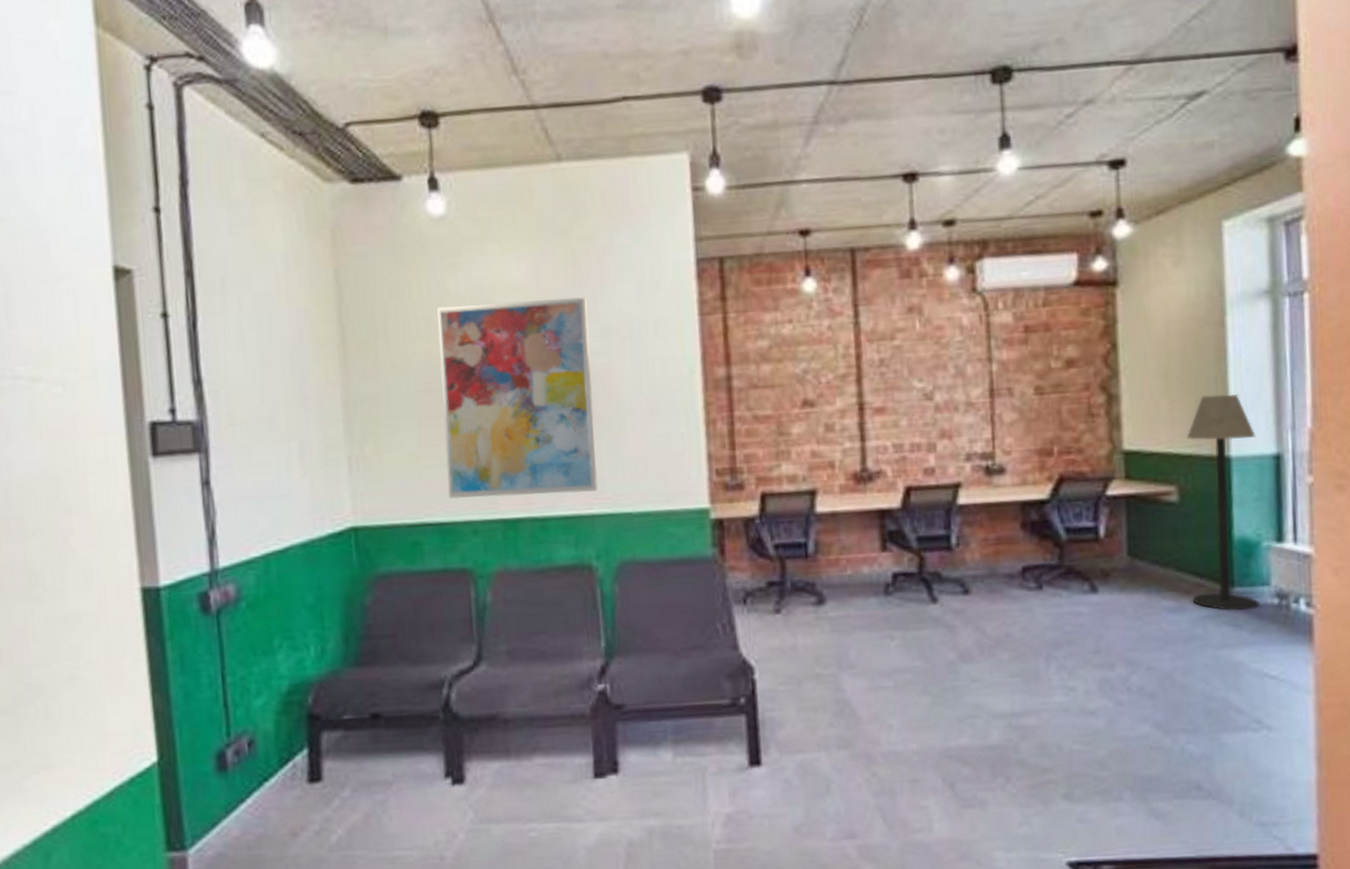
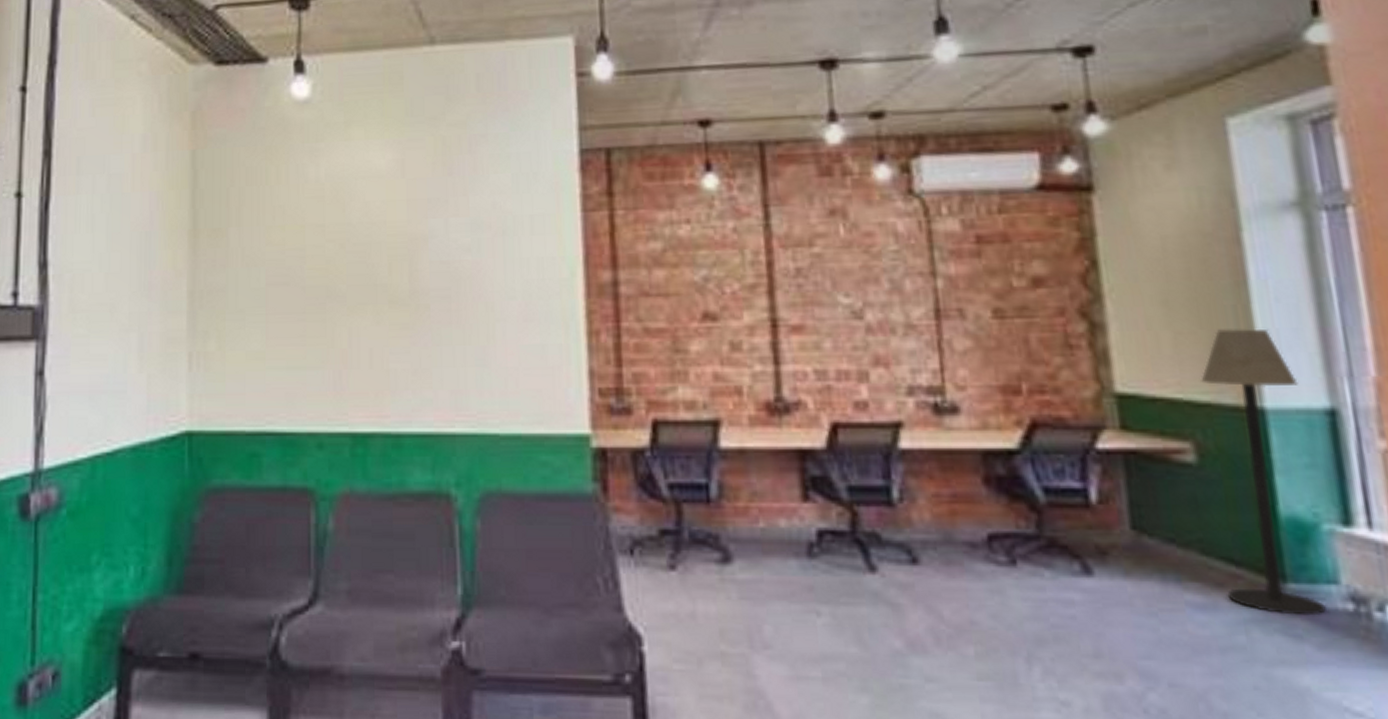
wall art: present [437,296,598,499] -> none [293,187,461,408]

